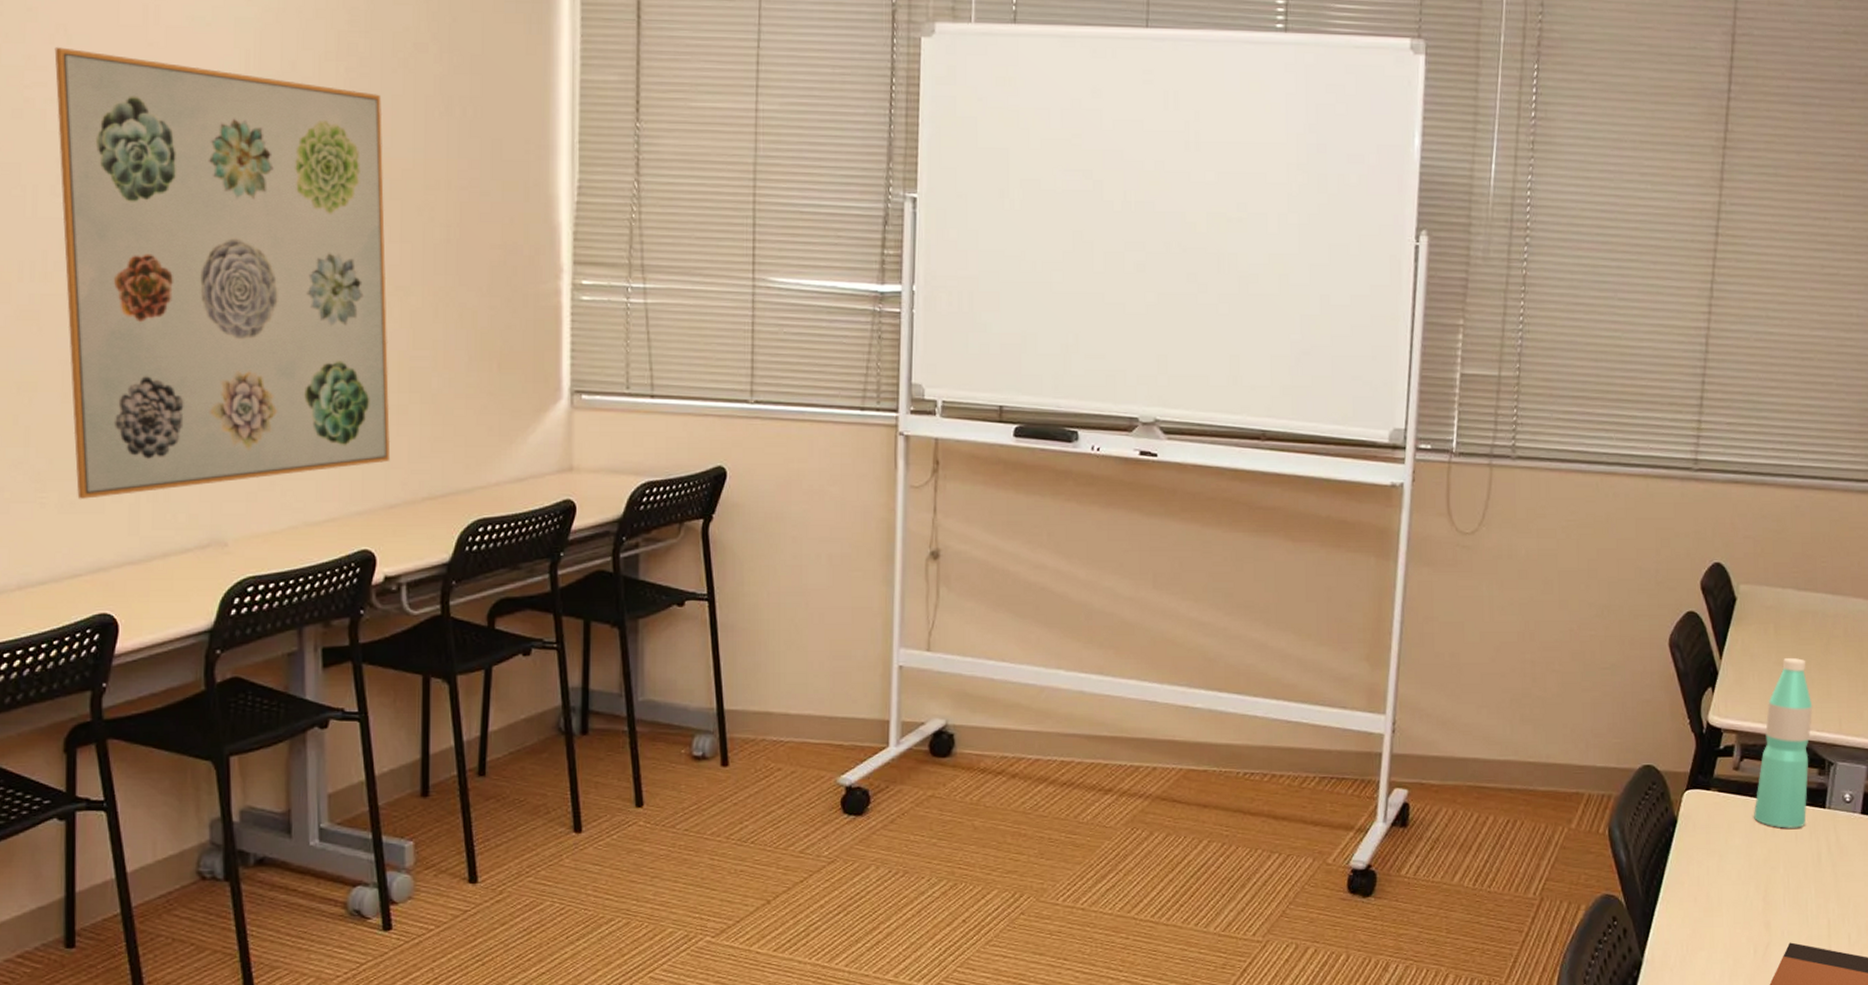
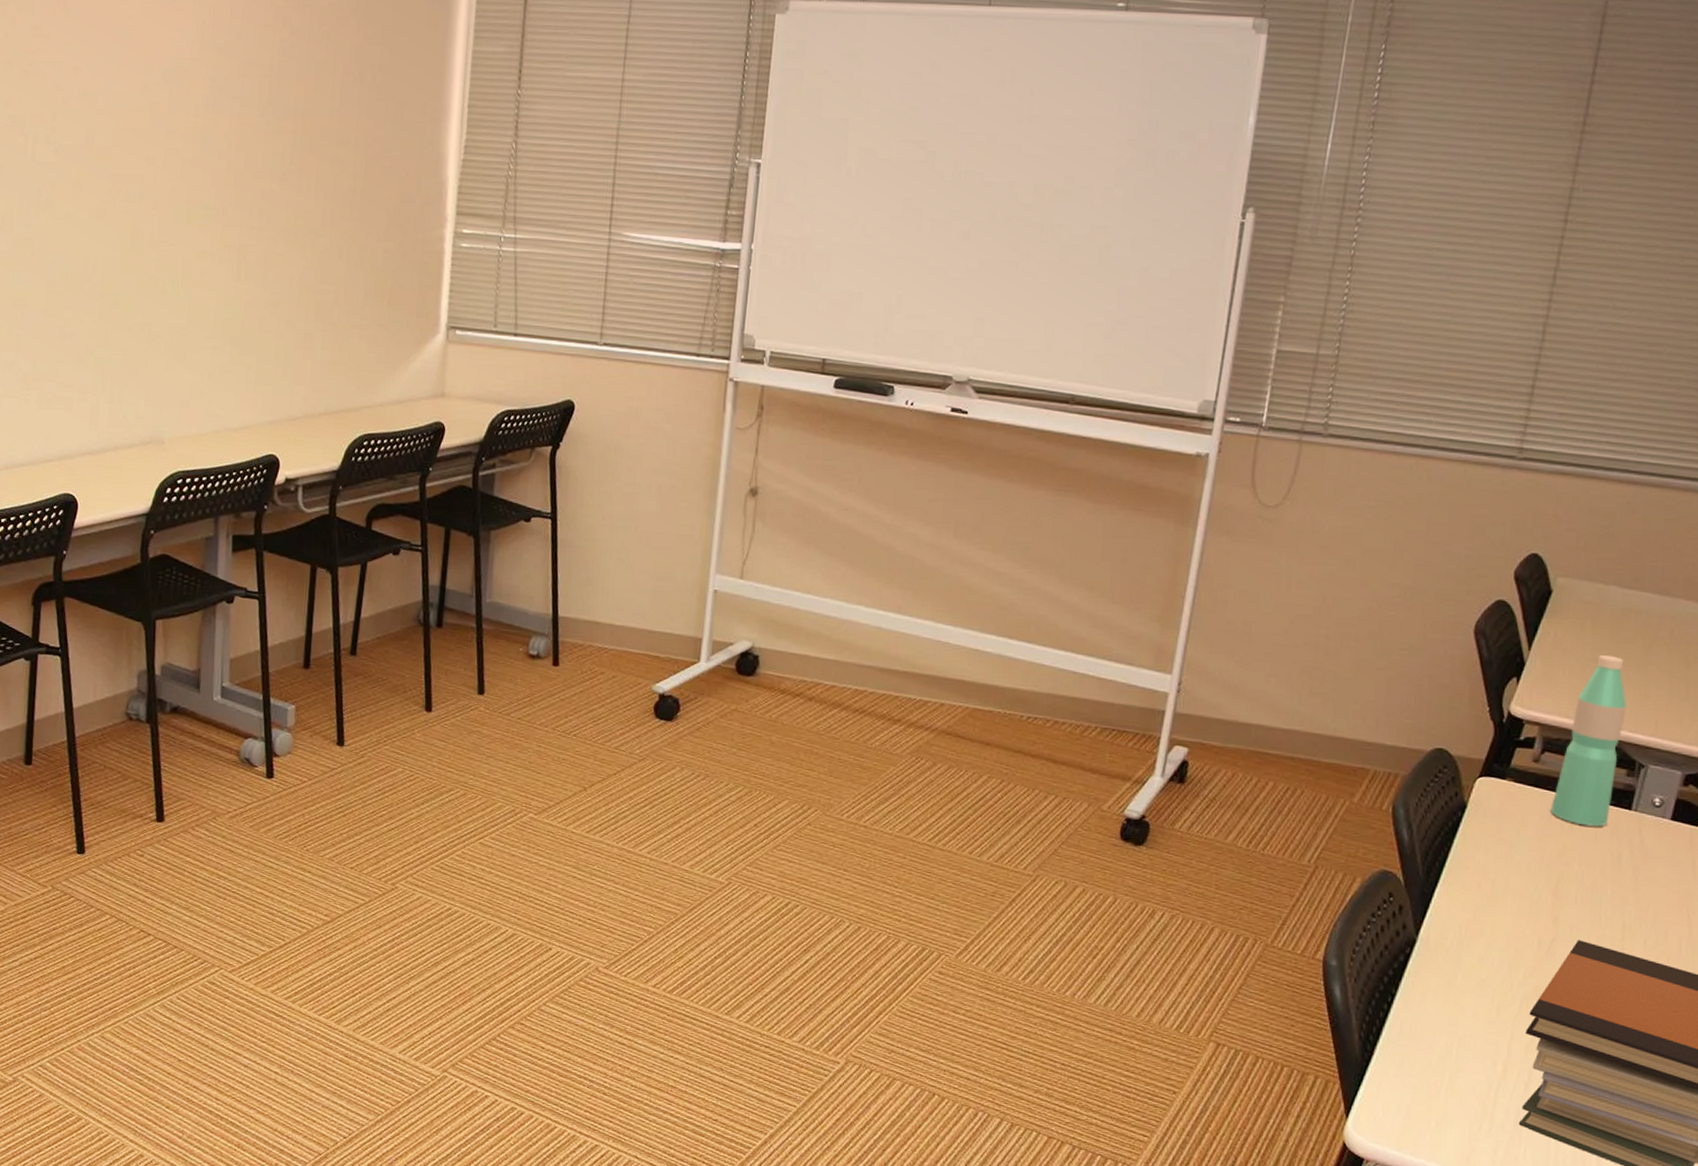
wall art: present [54,47,391,499] -> none [52,19,308,398]

